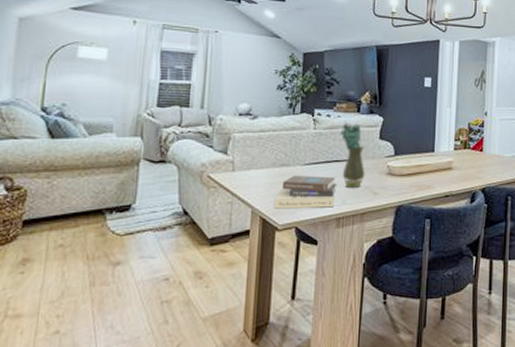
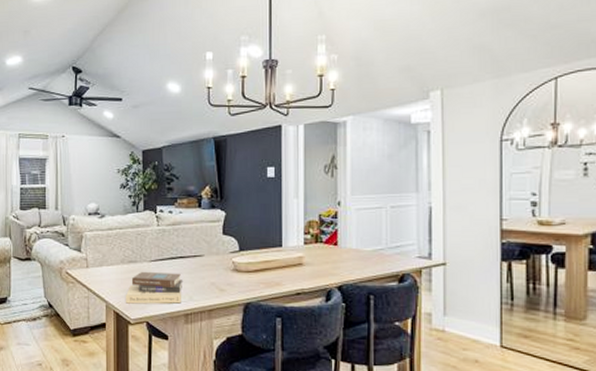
vase: present [340,120,365,188] -> none [183,216,210,284]

